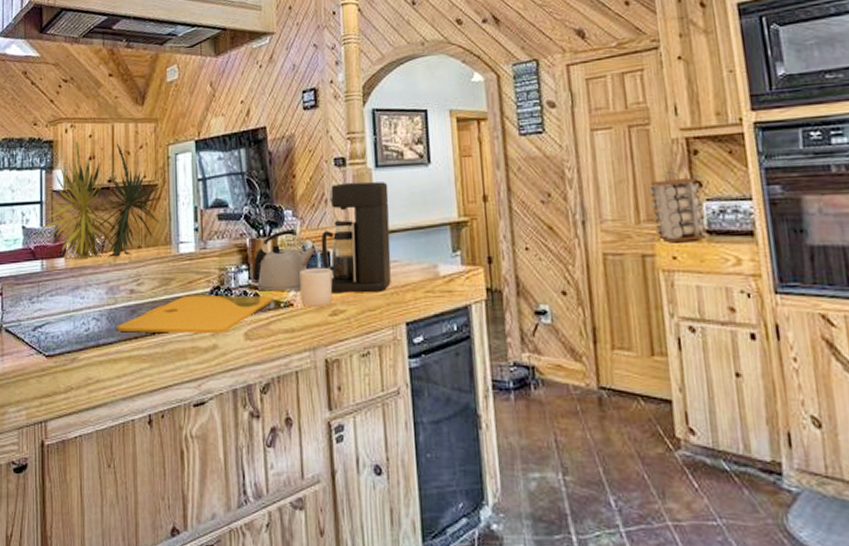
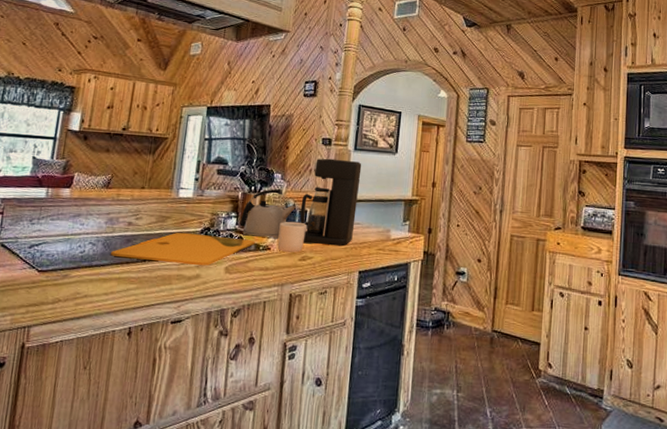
plant: present [42,141,163,260] -> none [52,90,171,194]
spice rack: present [648,170,707,243] -> none [549,181,583,234]

